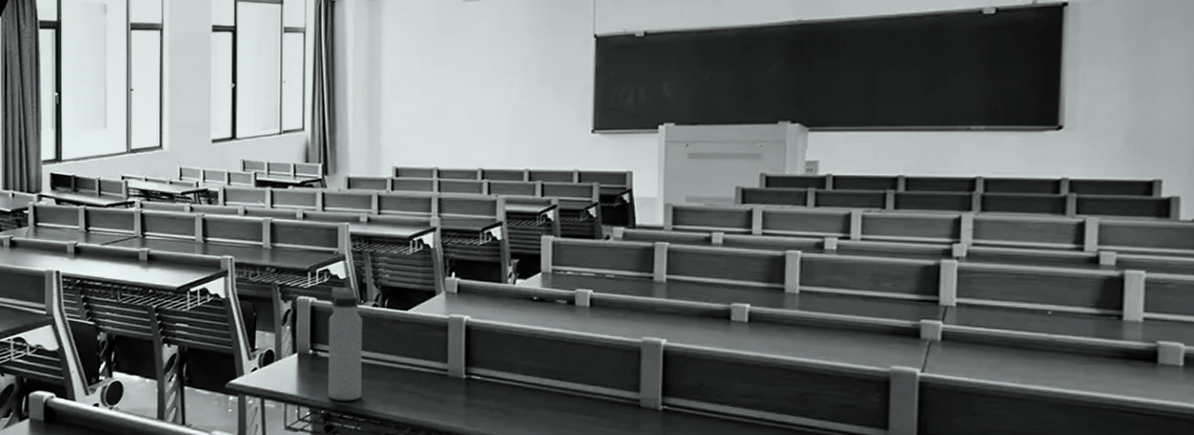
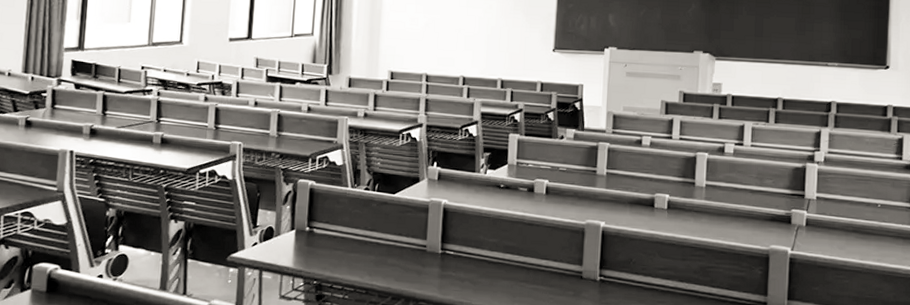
water bottle: present [328,286,363,401] -> none [321,172,356,273]

